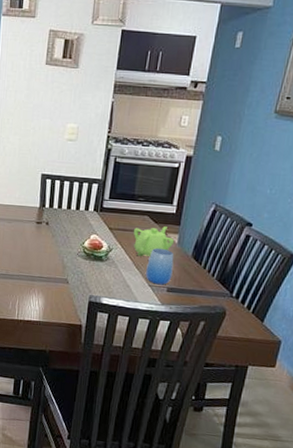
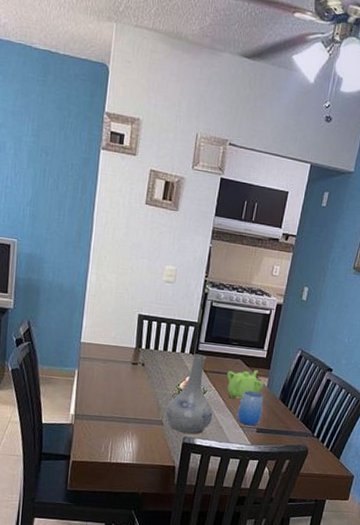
vase: none [70,211,120,293] -> present [165,354,213,435]

